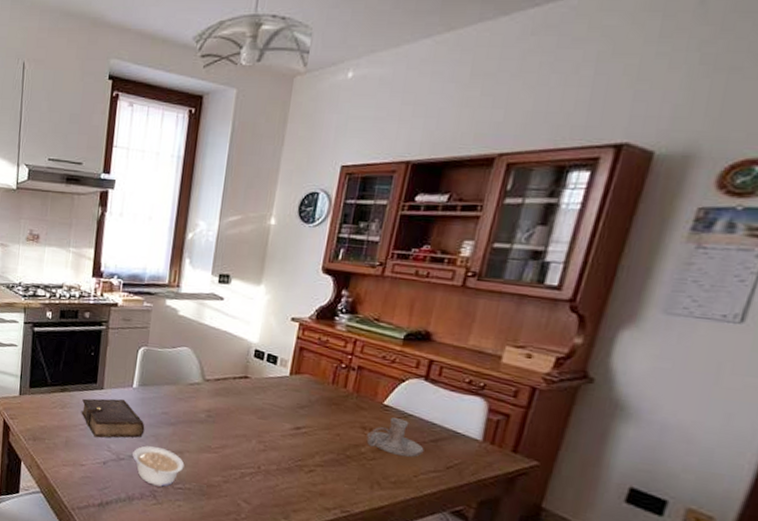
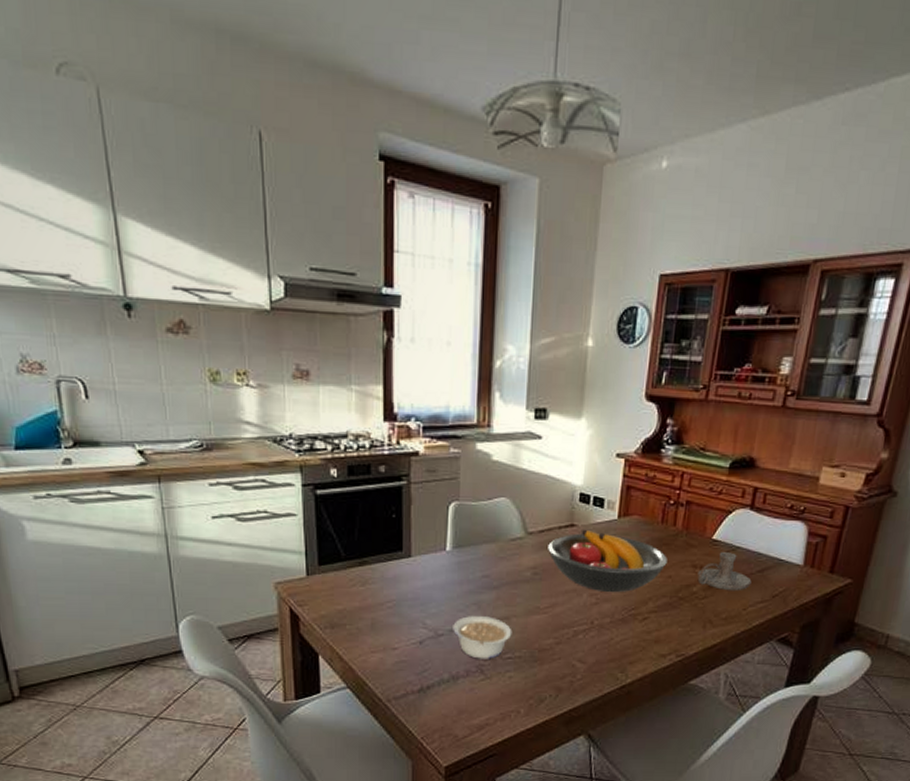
book: present [81,398,145,438] -> none [387,565,464,615]
fruit bowl: none [222,381,337,444] -> present [548,529,668,593]

